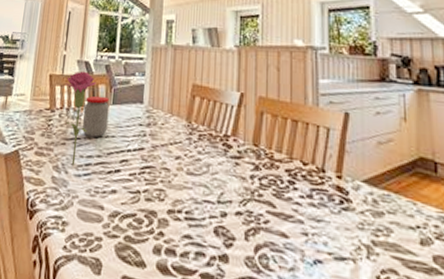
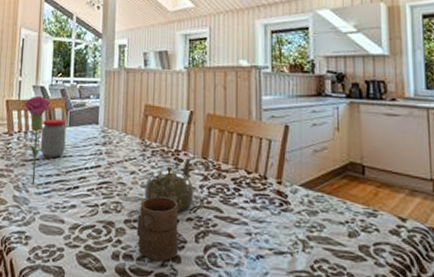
cup: none [180,185,227,260] -> present [136,196,179,261]
teapot: none [190,142,244,205] -> present [144,156,194,213]

